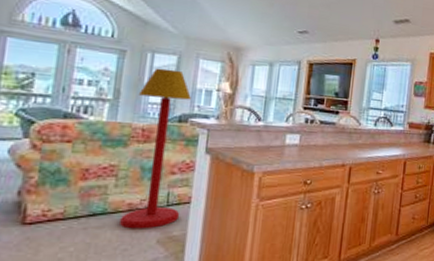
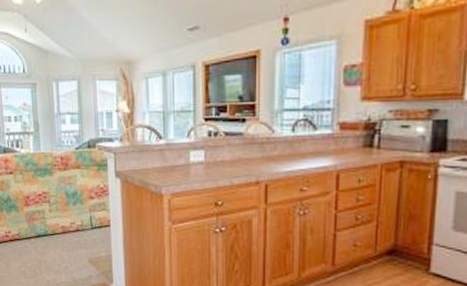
floor lamp: present [120,68,191,229] -> none [53,95,104,250]

